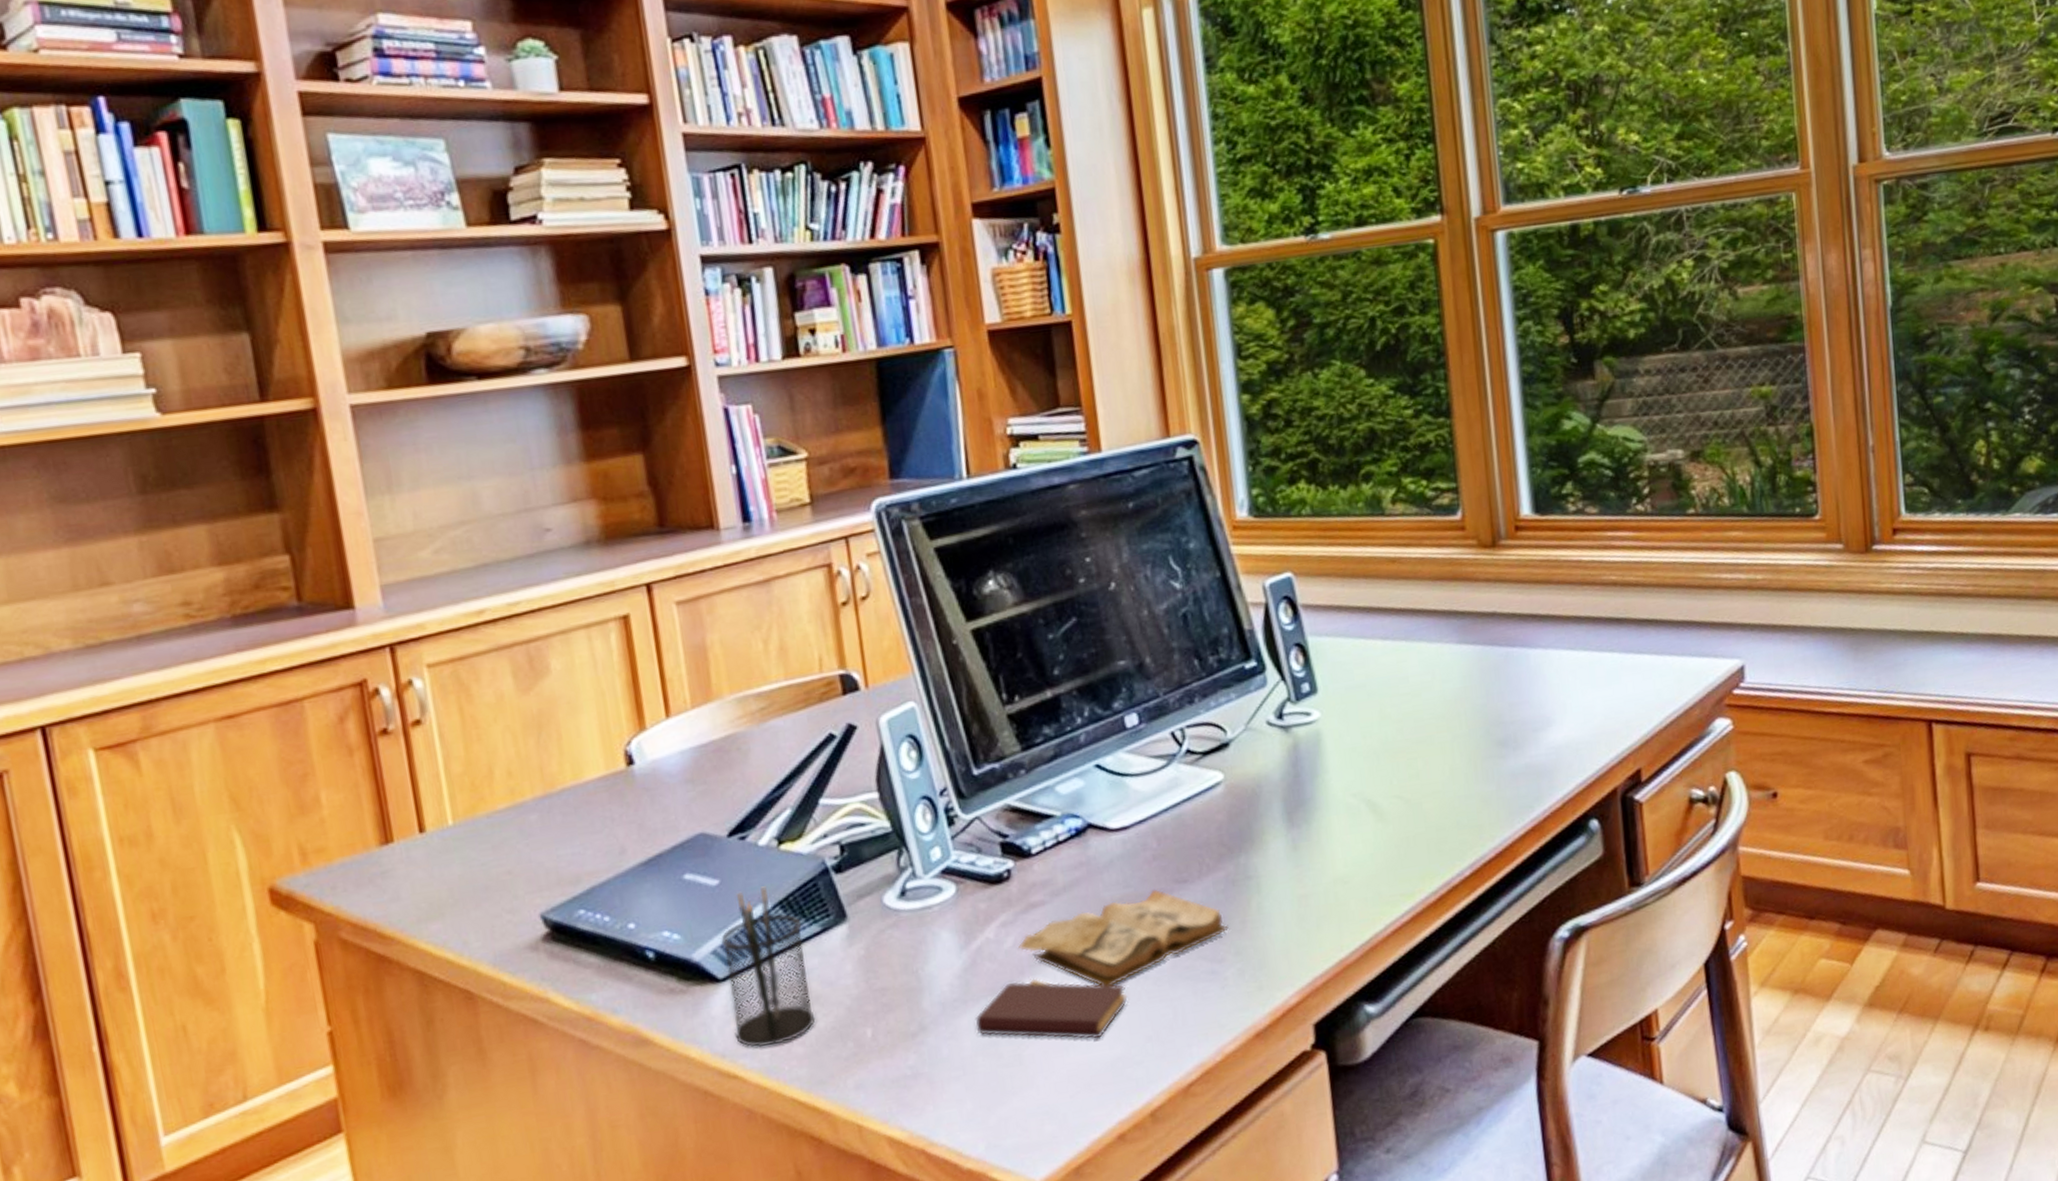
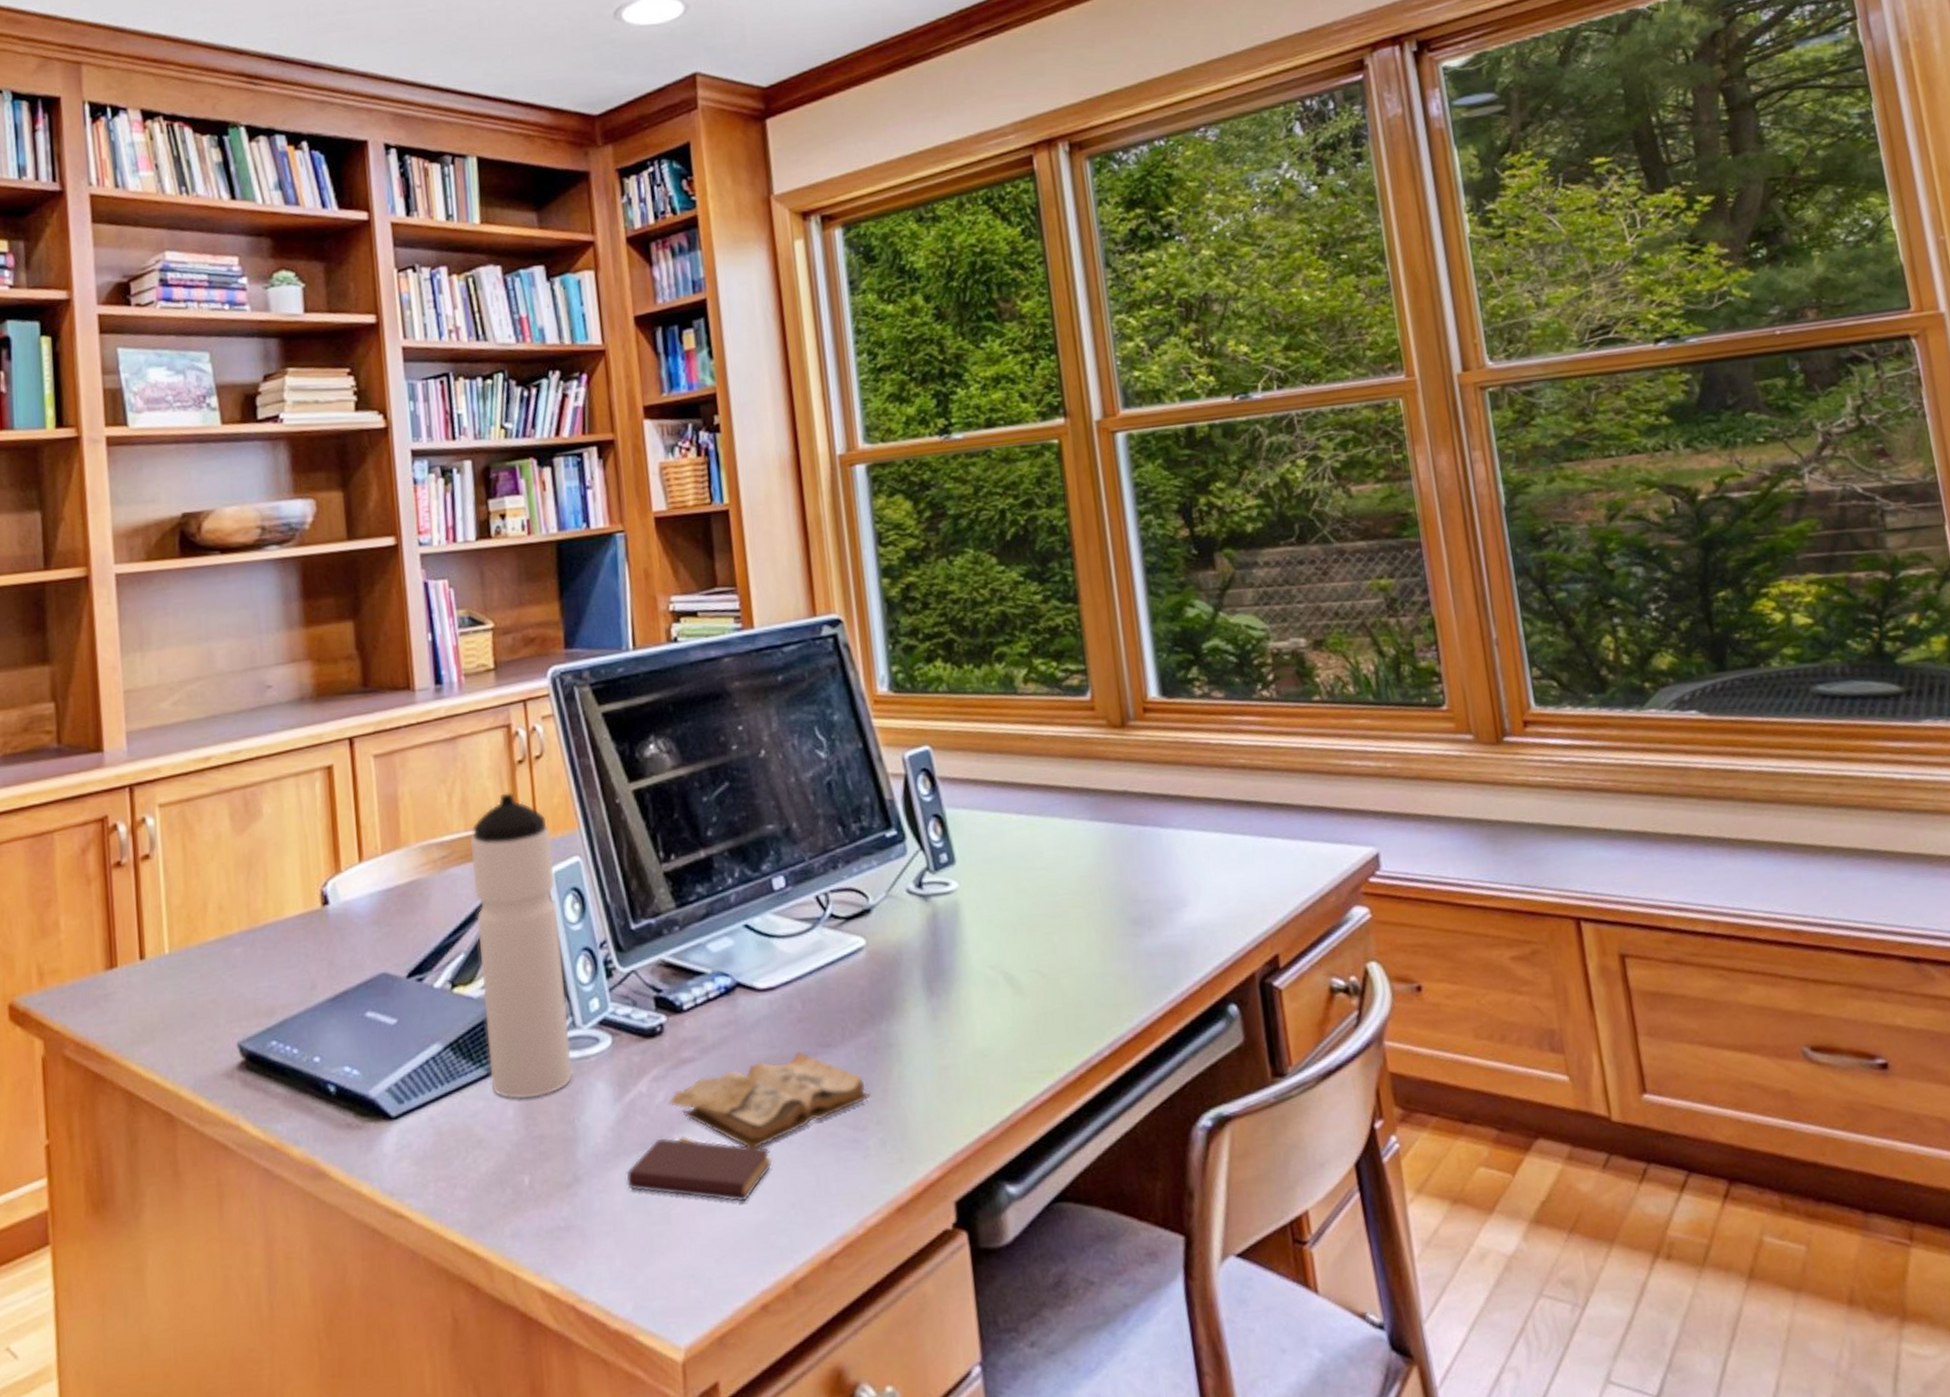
pencil holder: present [721,886,816,1048] -> none [395,1027,478,1188]
water bottle: none [790,637,914,954] -> present [469,792,572,1100]

